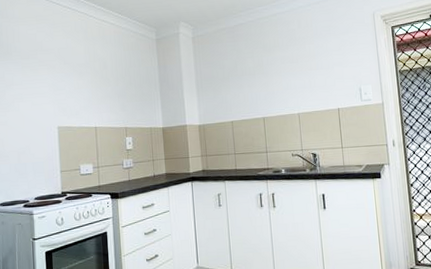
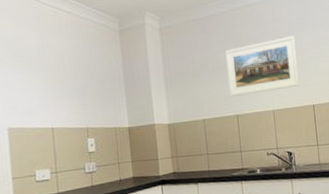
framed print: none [253,42,325,100] -> present [225,35,300,97]

